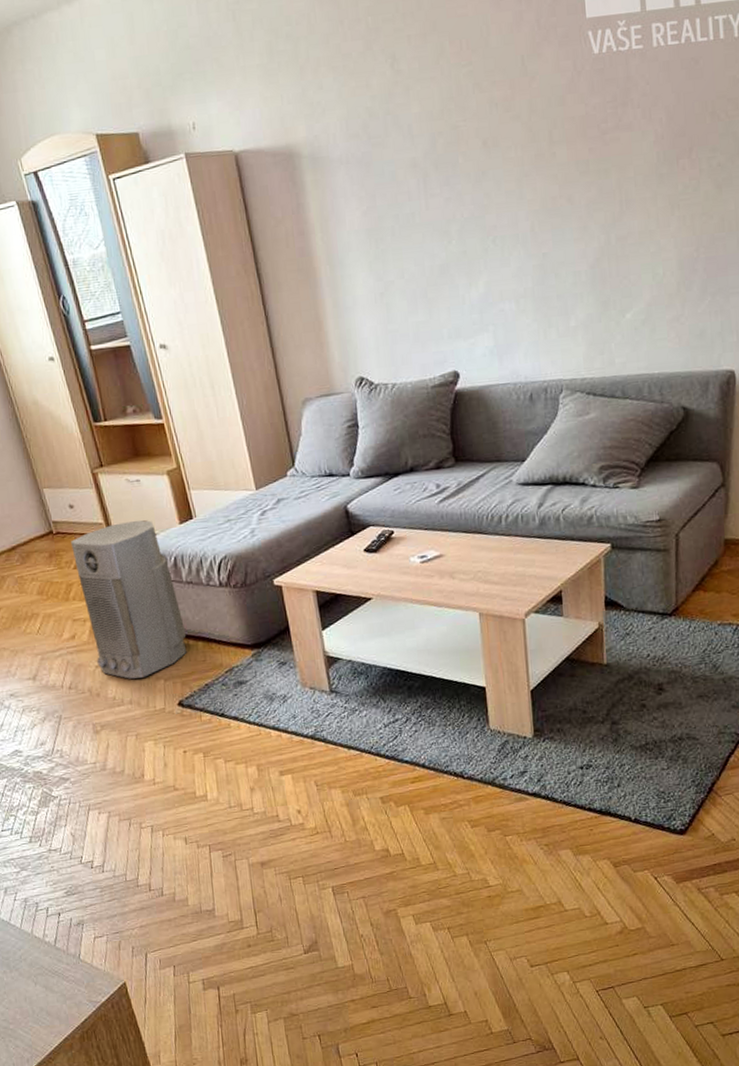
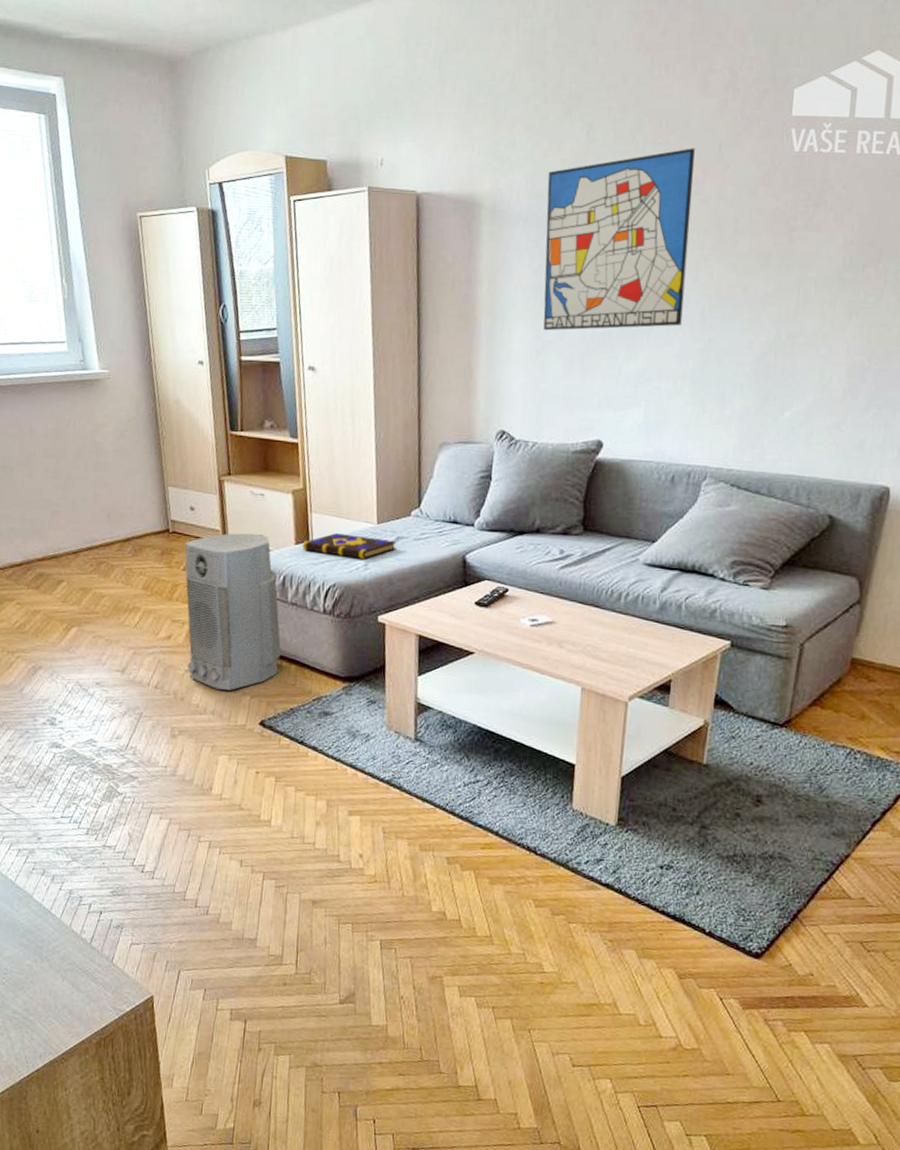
book: none [186,503,279,529] -> present [302,532,397,559]
wall art: none [360,65,515,272] -> present [543,148,695,331]

